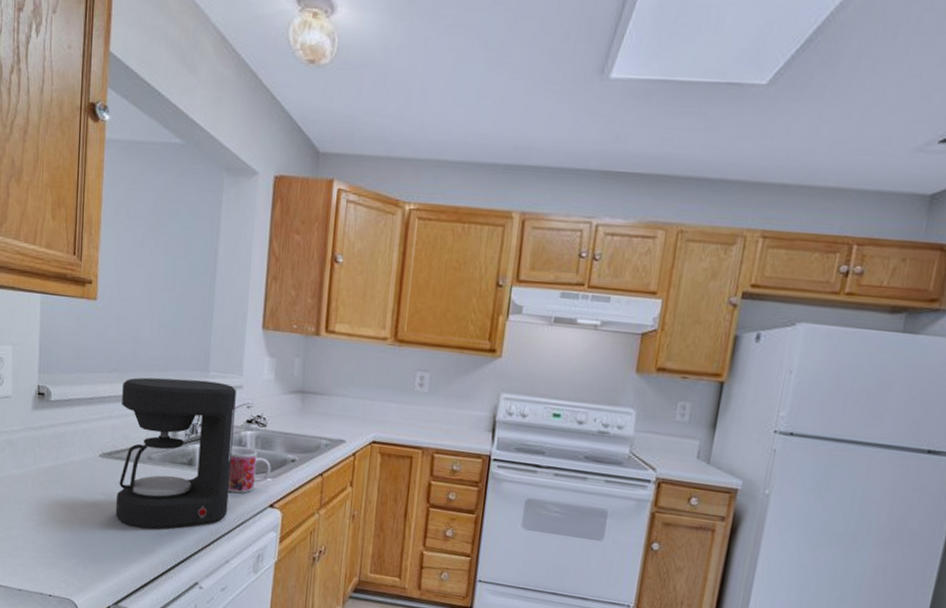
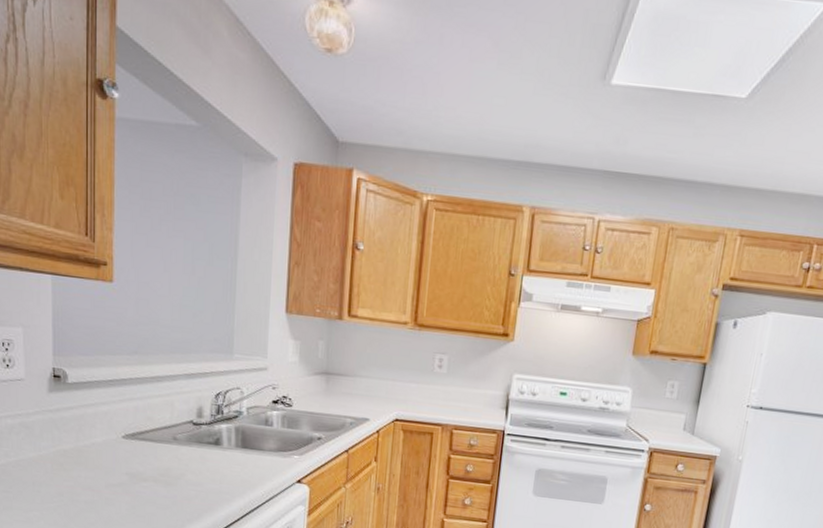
coffee maker: present [115,377,236,530] -> none [141,359,261,508]
mug: present [228,447,271,494] -> none [255,426,298,471]

